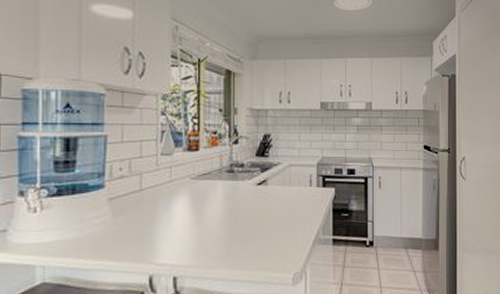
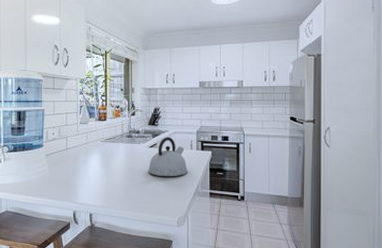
kettle: none [255,171,306,223] -> present [148,137,188,177]

